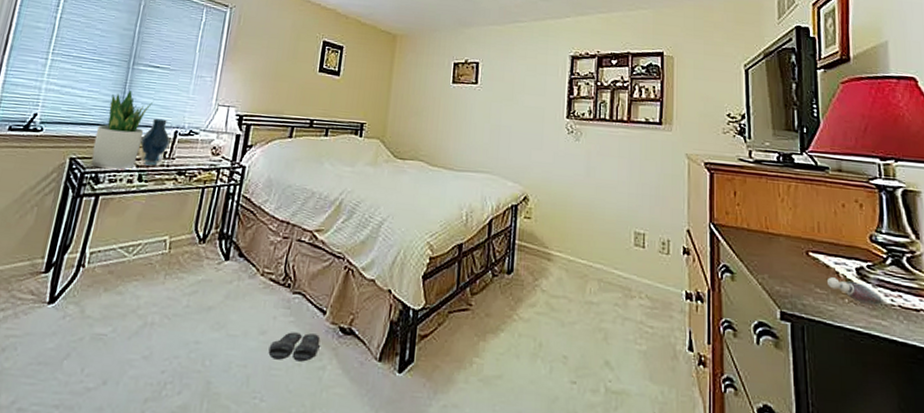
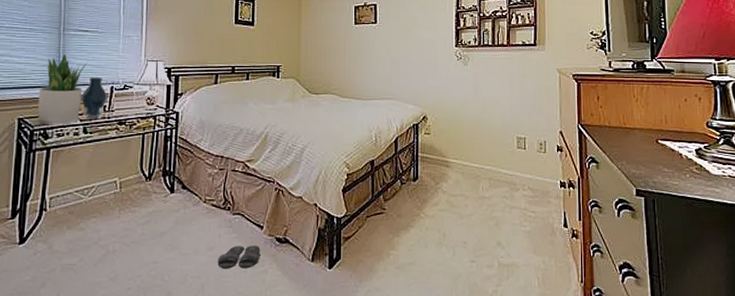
perfume bottle: present [826,277,888,305] -> none [672,159,720,177]

